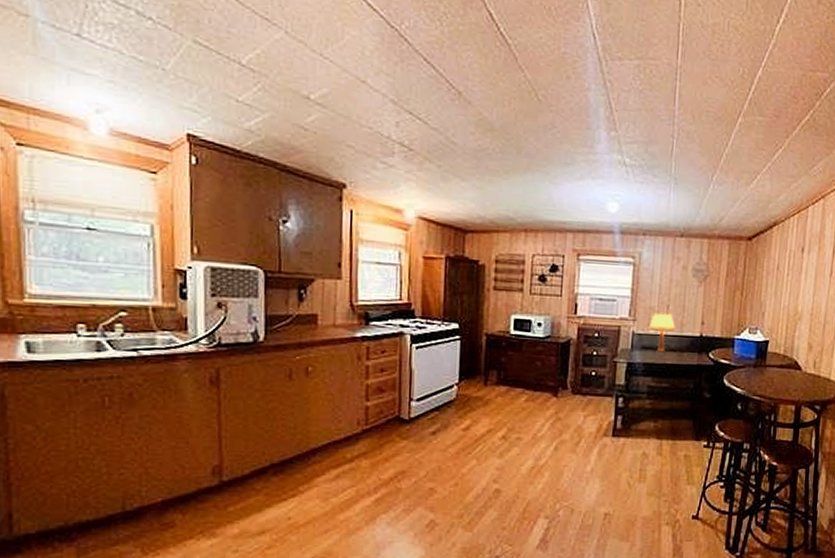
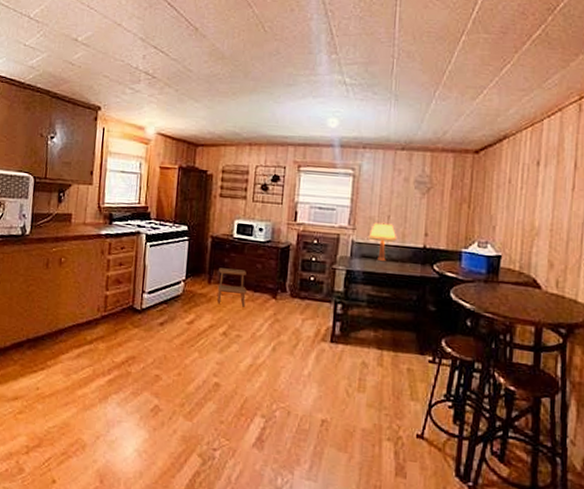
step stool: none [494,368,527,408] -> present [217,268,247,307]

